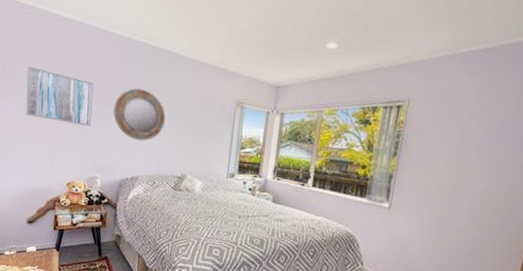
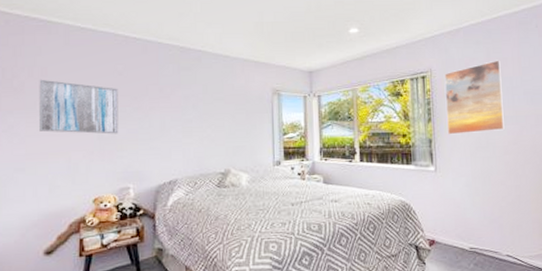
home mirror: present [114,88,165,141] -> none [143,89,201,142]
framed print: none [411,96,495,177] -> present [444,60,506,135]

